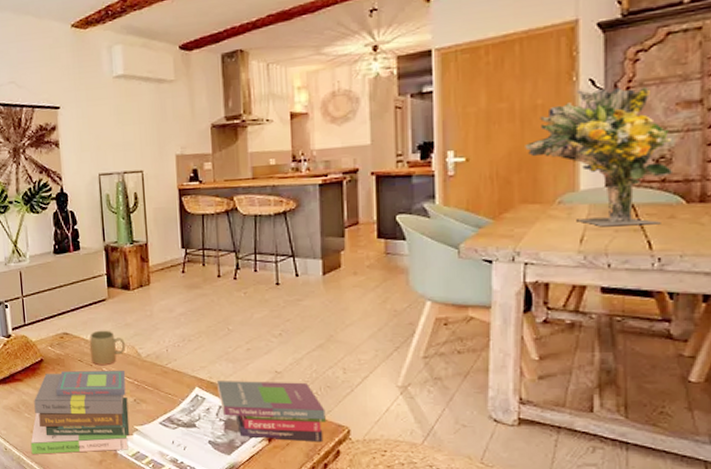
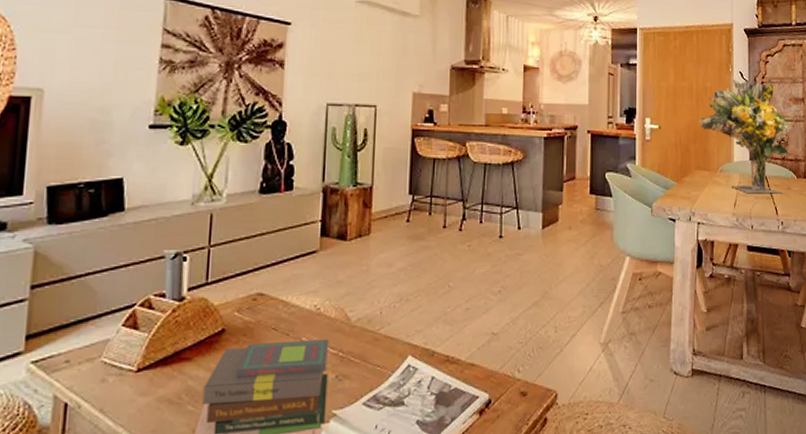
mug: present [89,330,125,366] -> none [288,289,333,335]
books: present [216,381,326,443] -> none [431,343,536,413]

